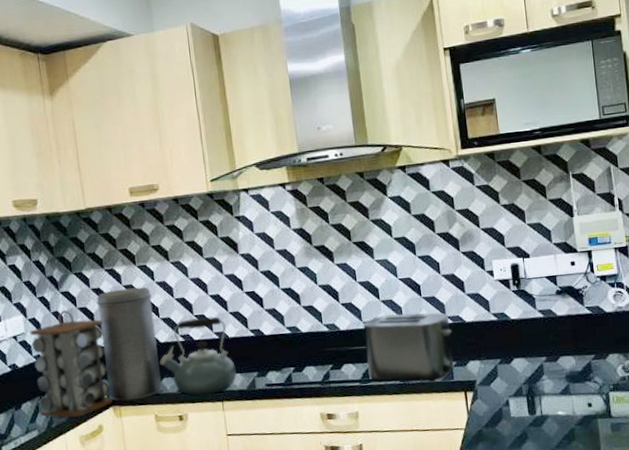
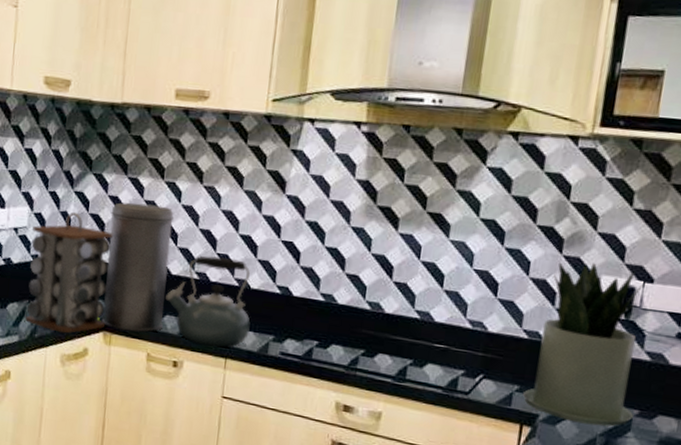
toaster: present [363,312,454,382] -> none [405,307,525,403]
planter: none [458,252,543,379] -> present [522,262,645,427]

